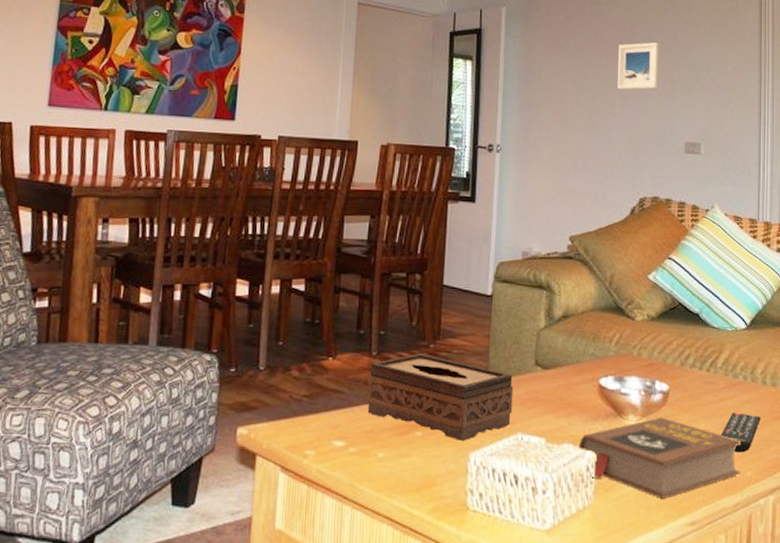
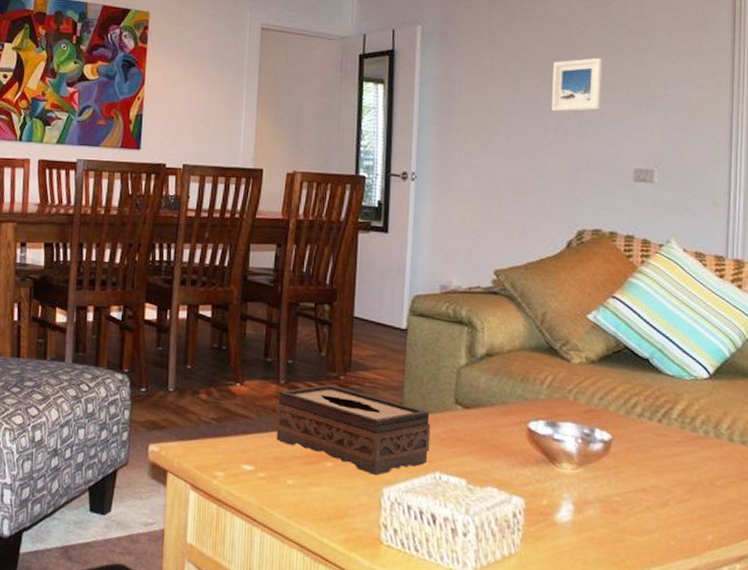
book: present [578,417,741,498] -> none [504,467,701,555]
remote control: present [720,412,760,453] -> none [674,469,725,514]

